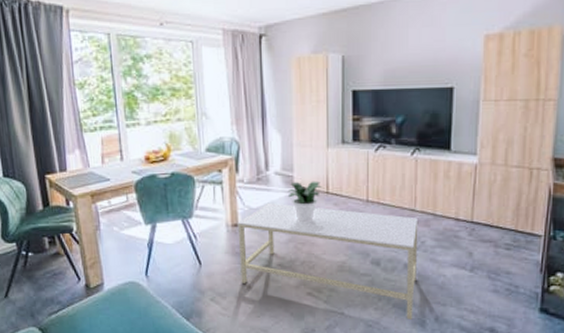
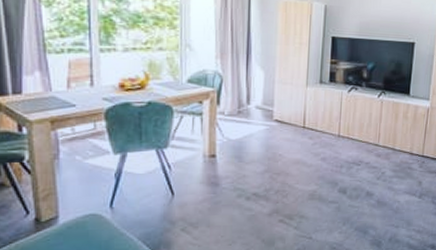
coffee table: present [239,202,419,319] -> none [214,135,381,241]
potted plant: present [287,181,322,222] -> none [267,116,299,154]

